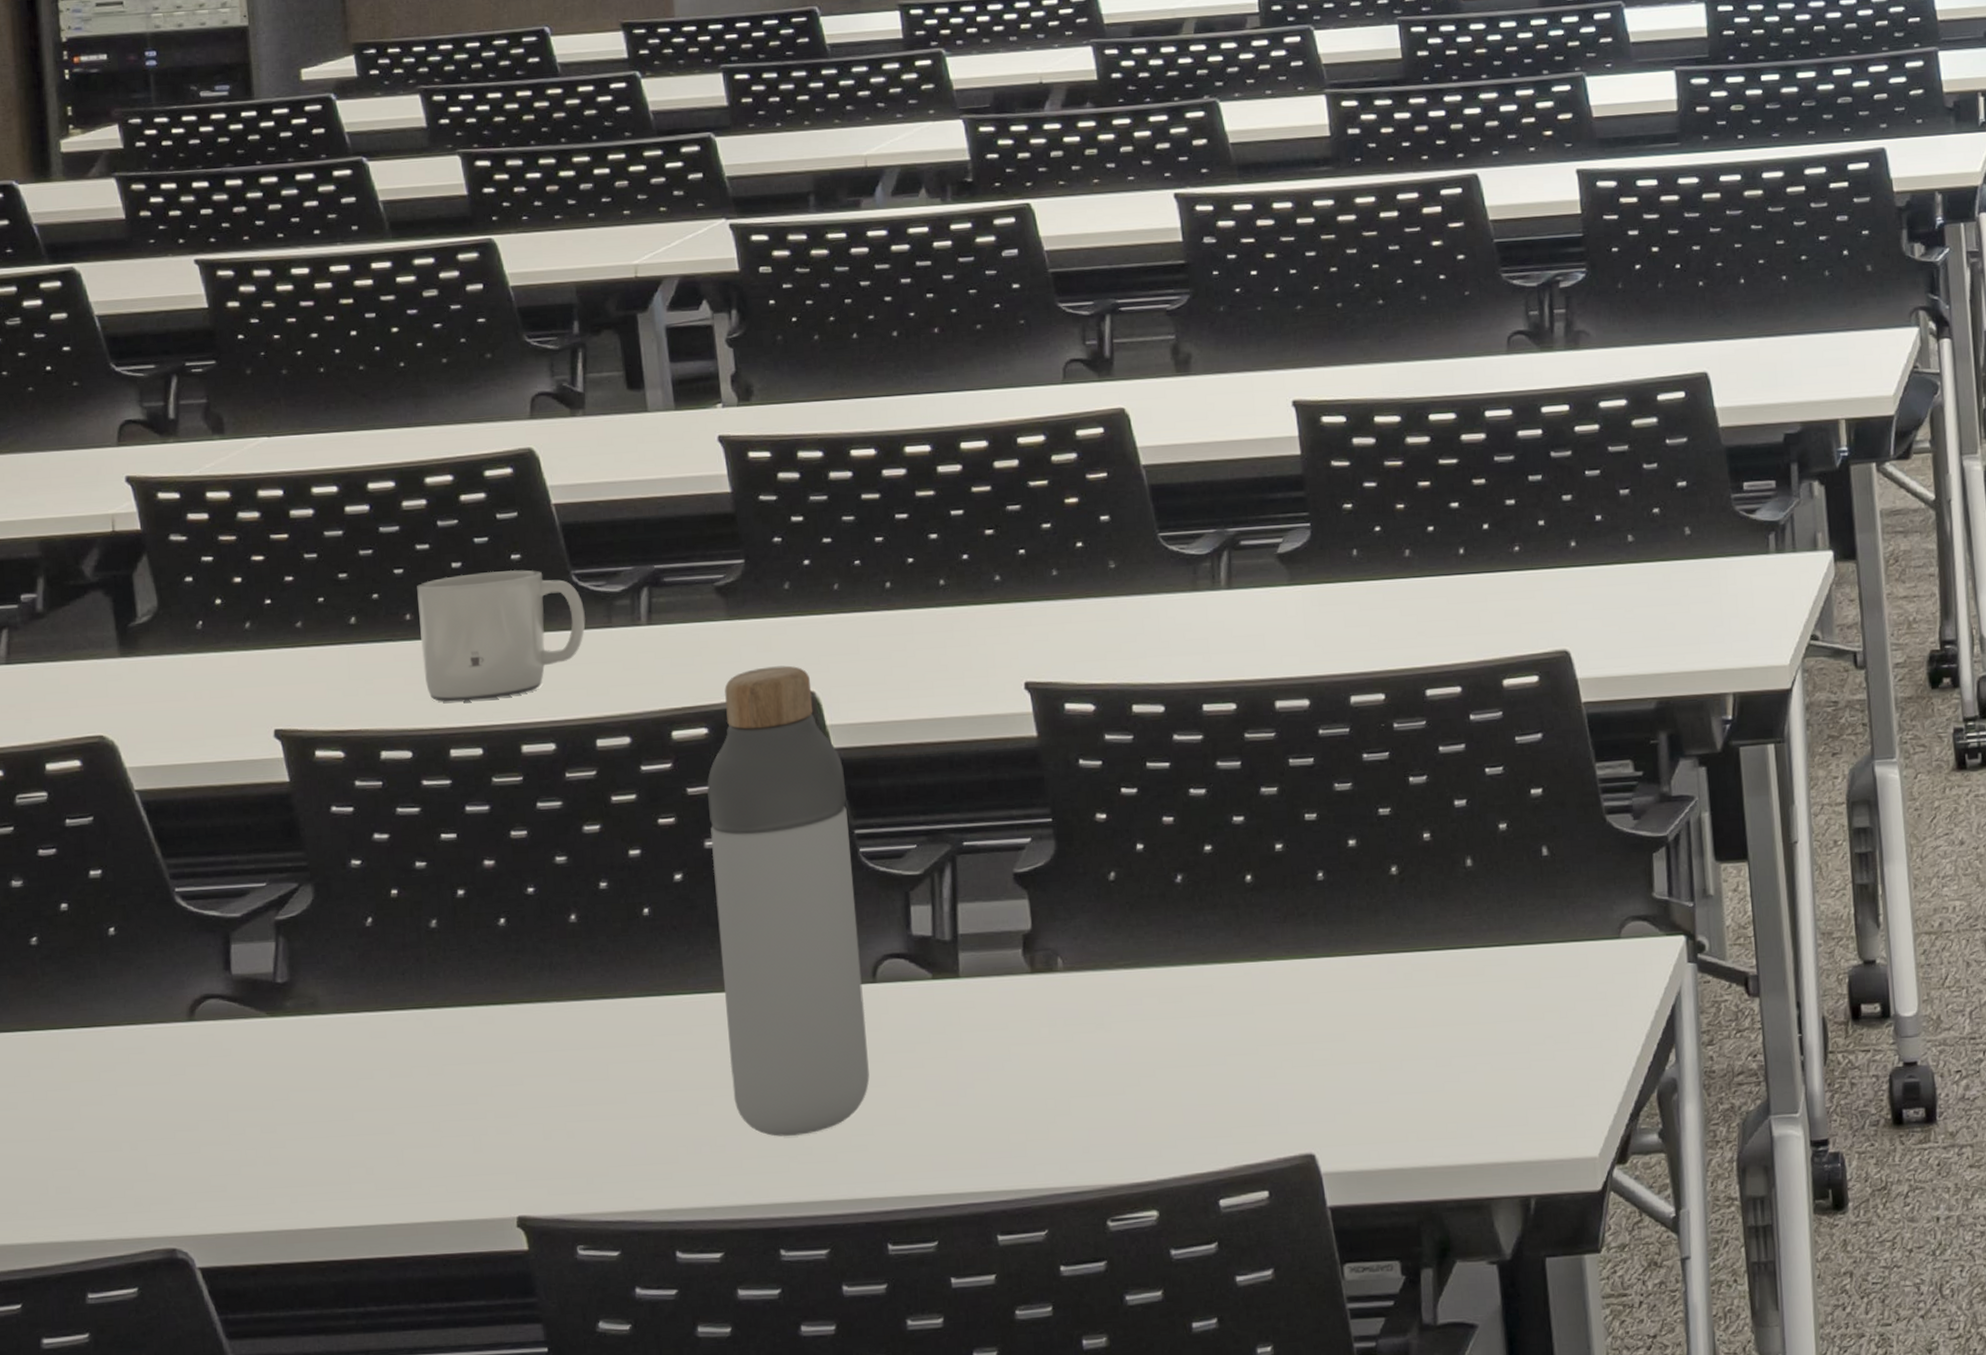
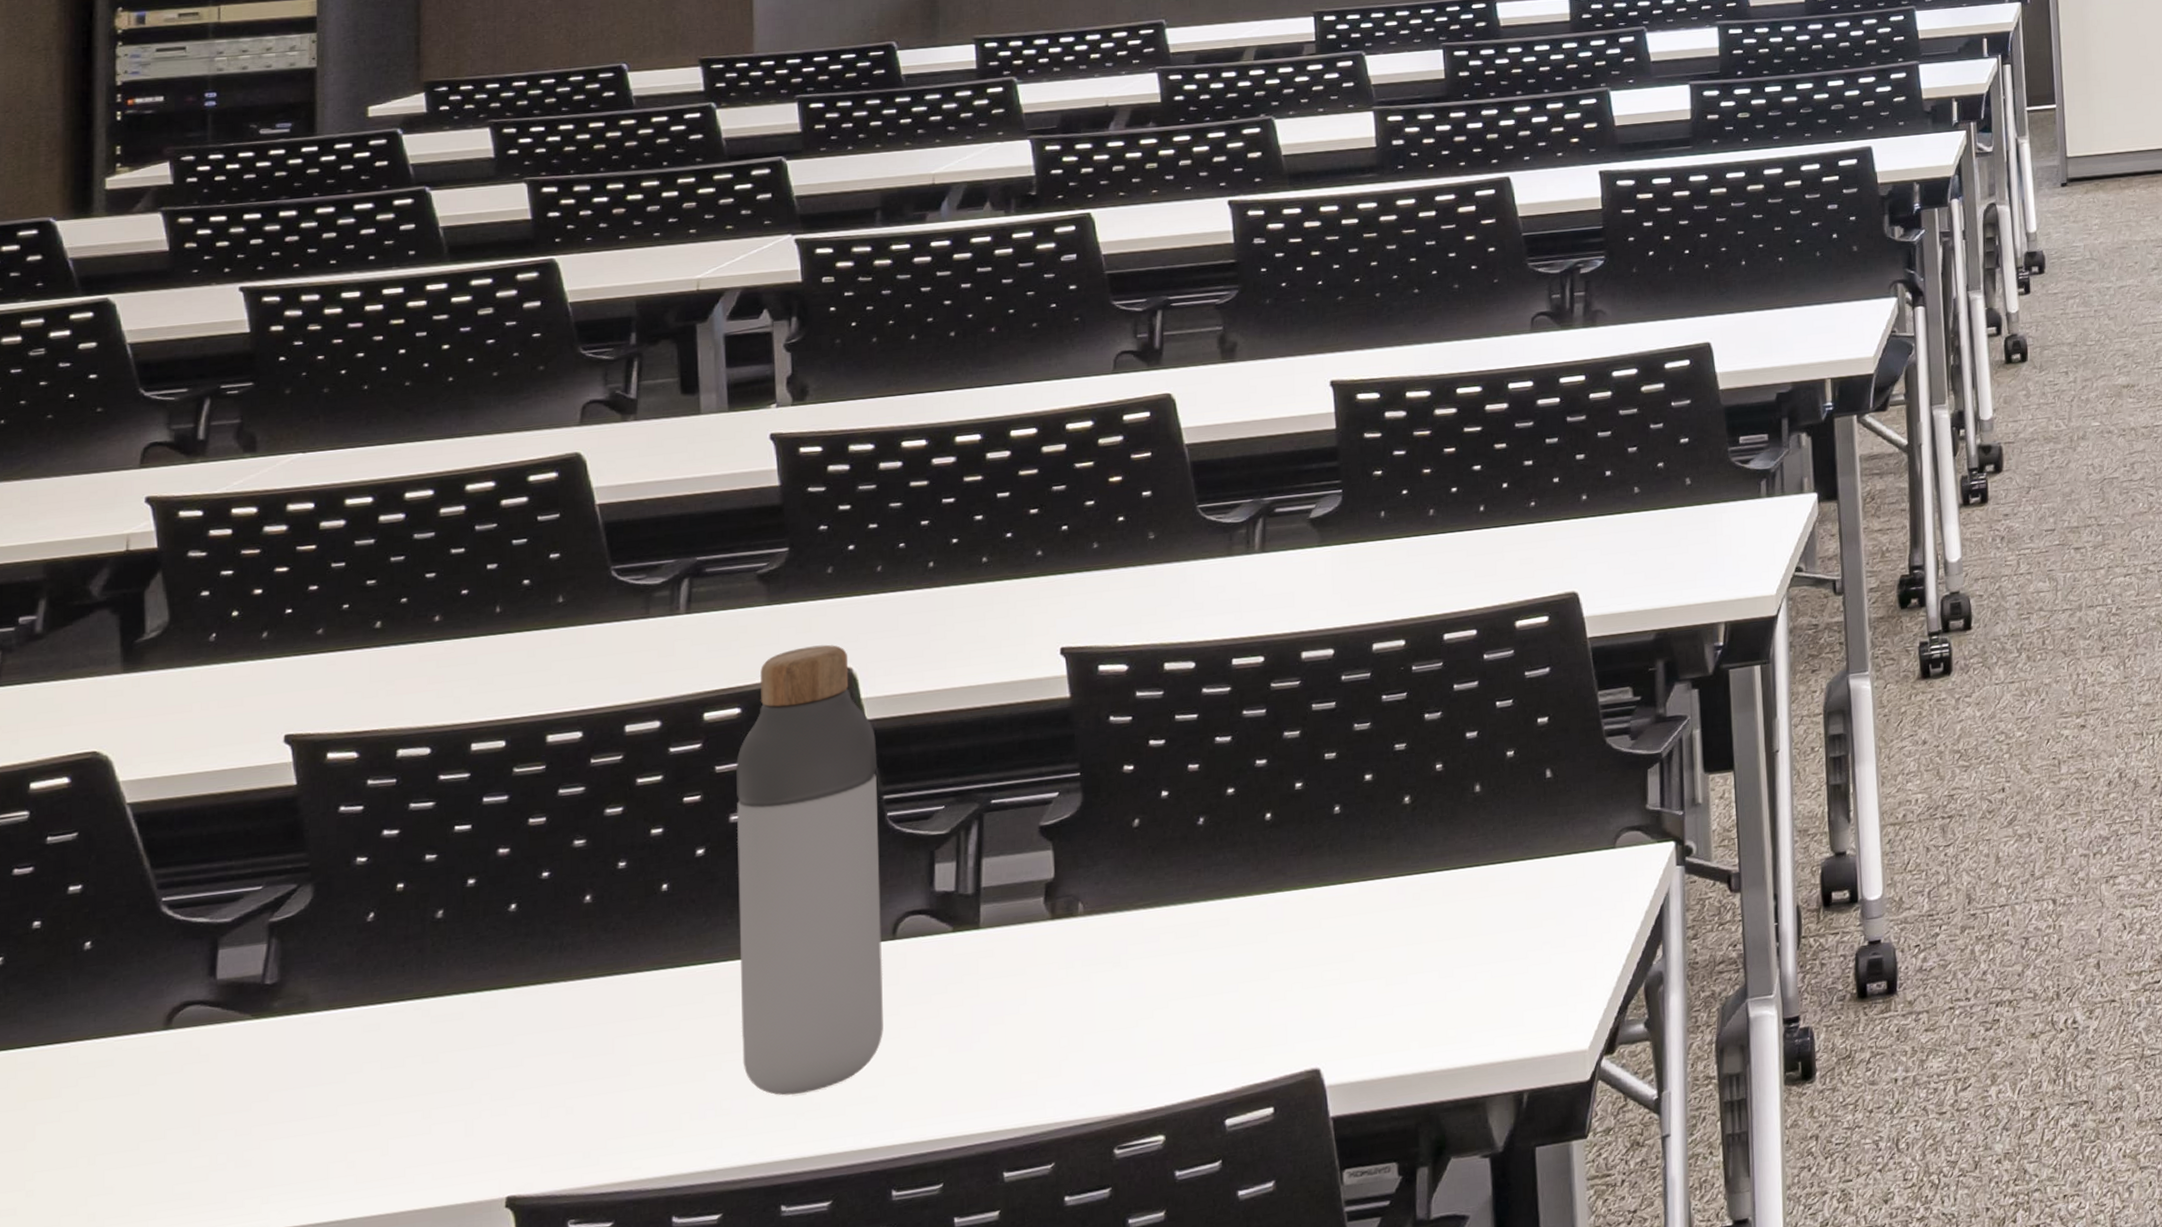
mug: present [416,569,586,702] -> none [448,567,622,698]

